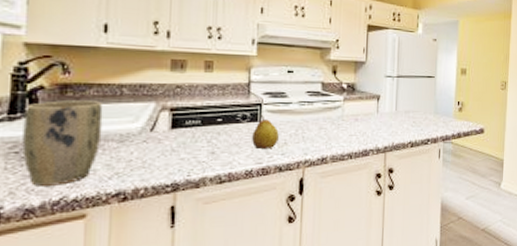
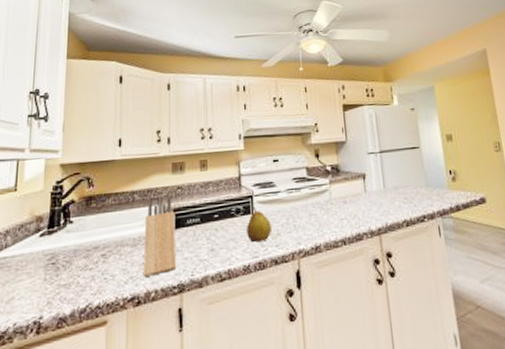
plant pot: present [22,100,103,186] -> none [57,209,119,295]
knife block: none [132,93,172,174] -> present [144,195,177,277]

